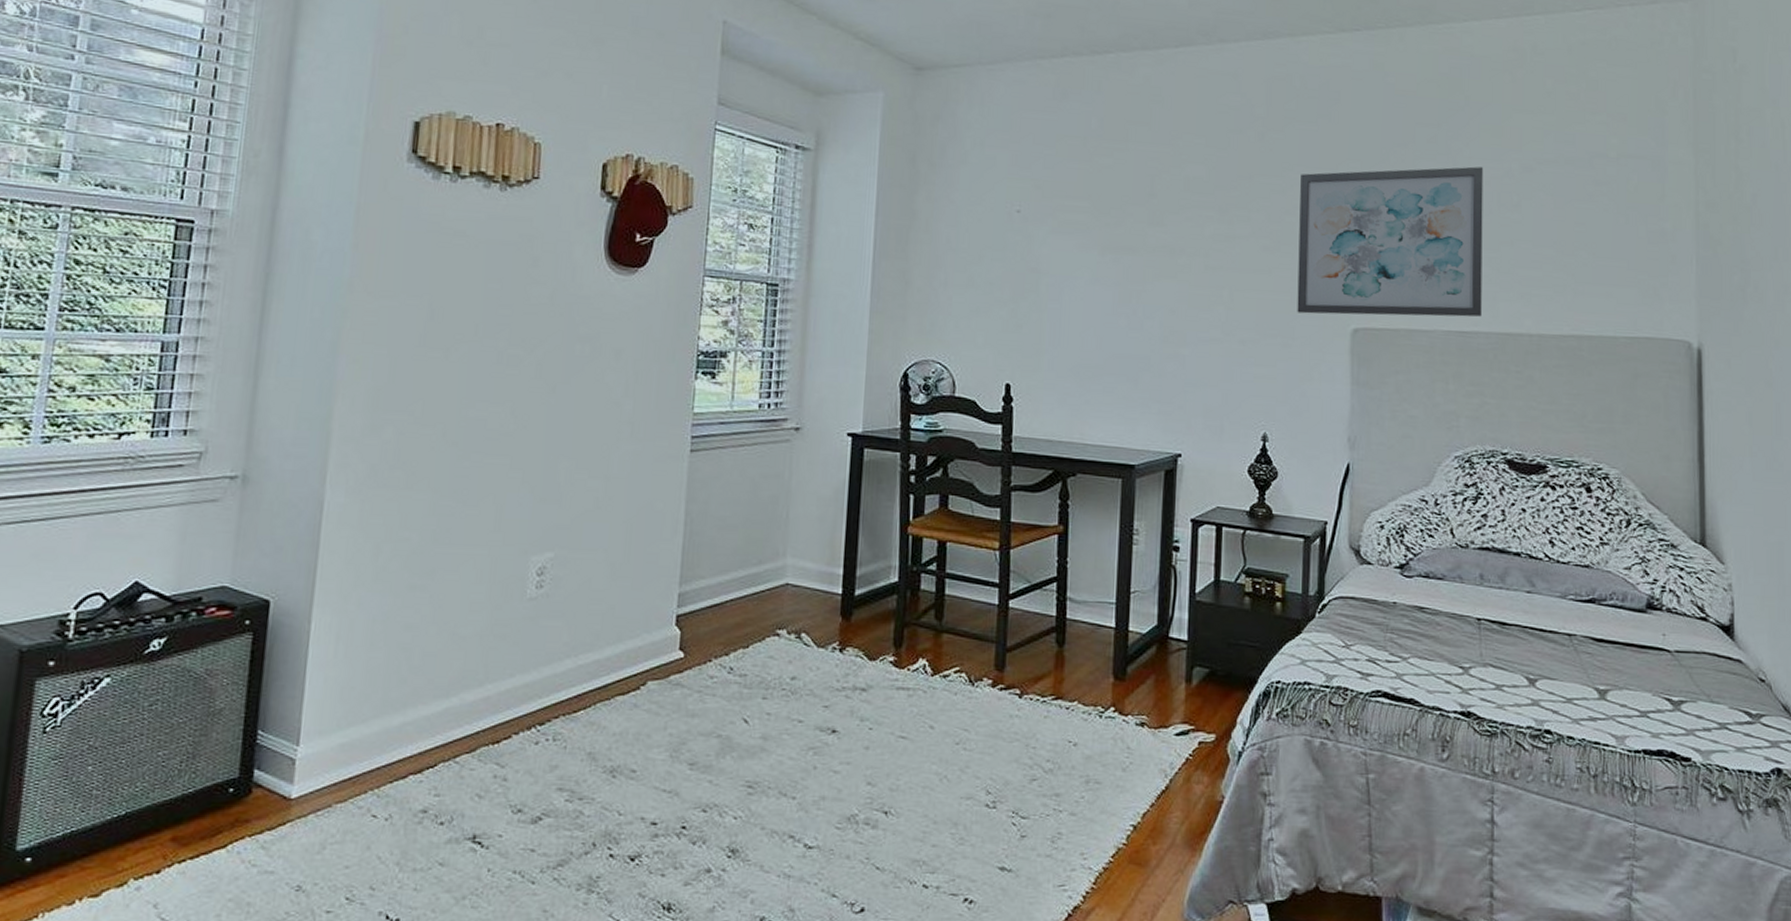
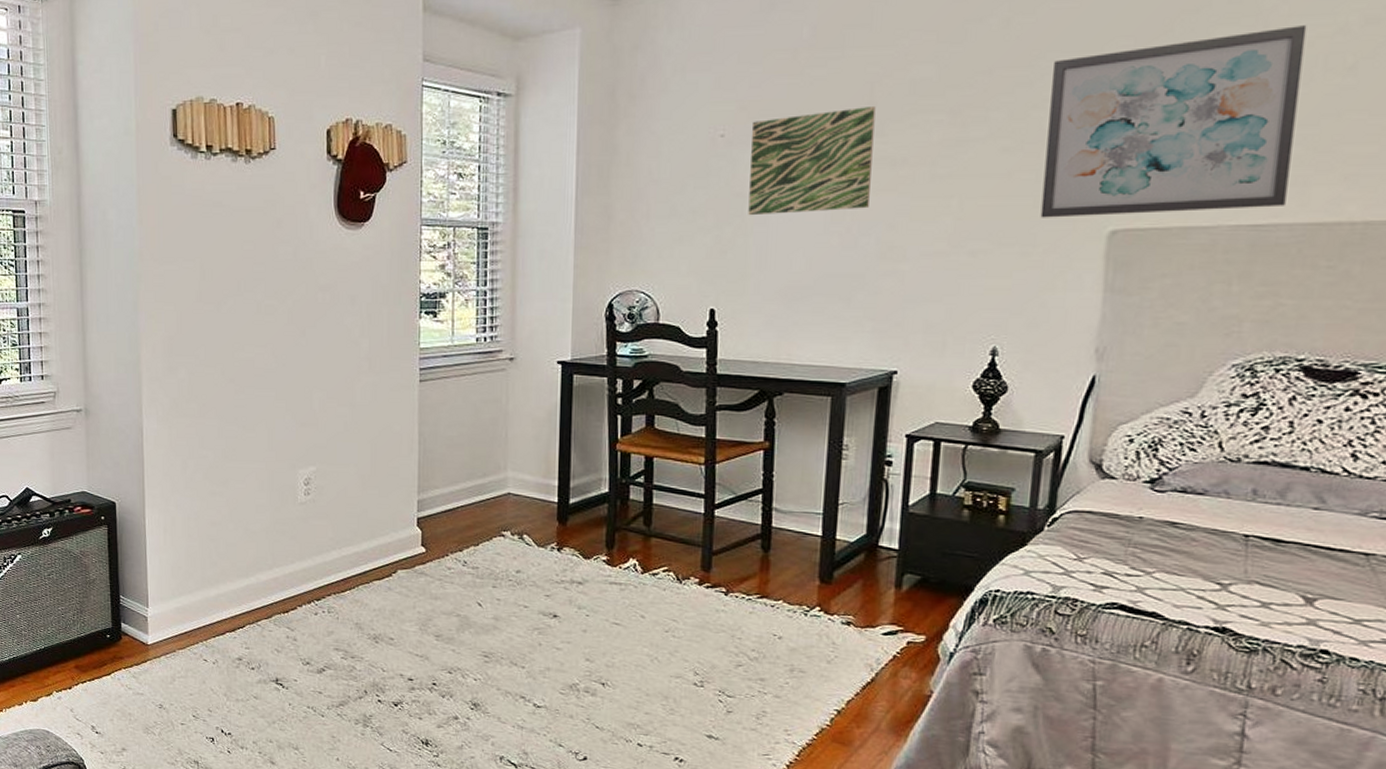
wall art: none [1042,197,1156,293] -> present [748,105,876,216]

